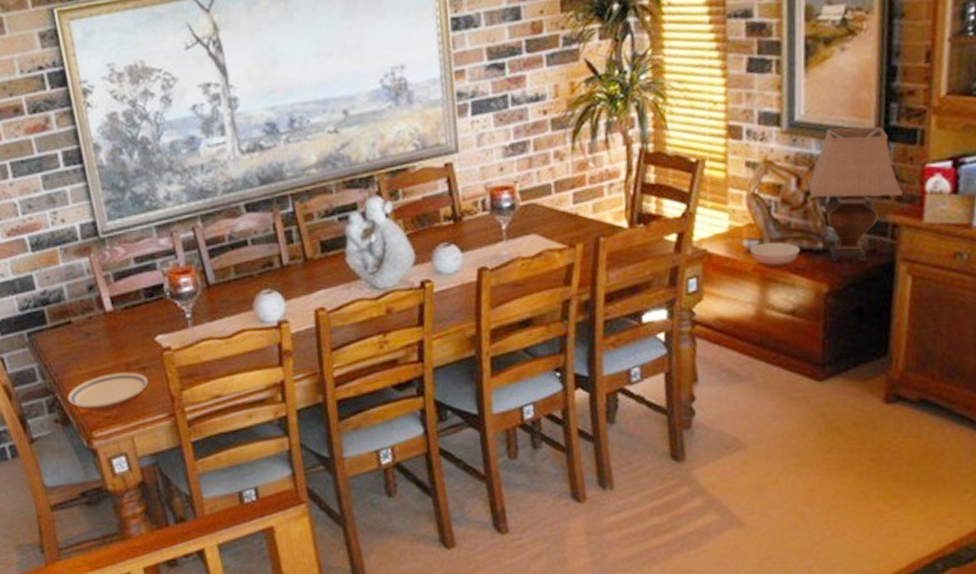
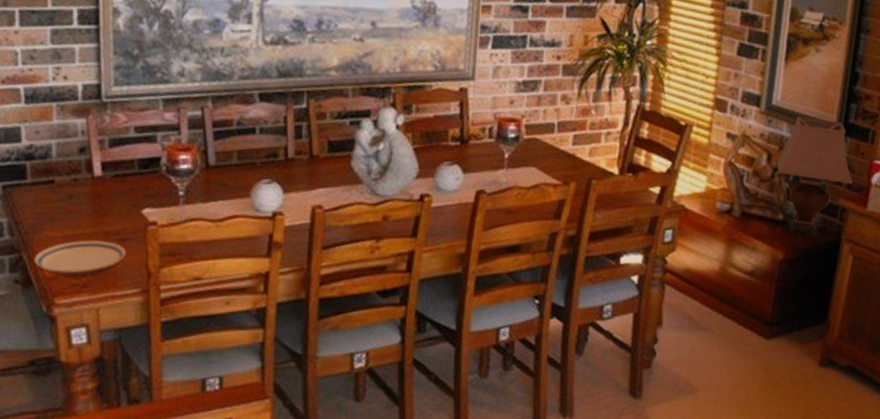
bowl: present [750,242,801,268] -> none [721,207,764,232]

